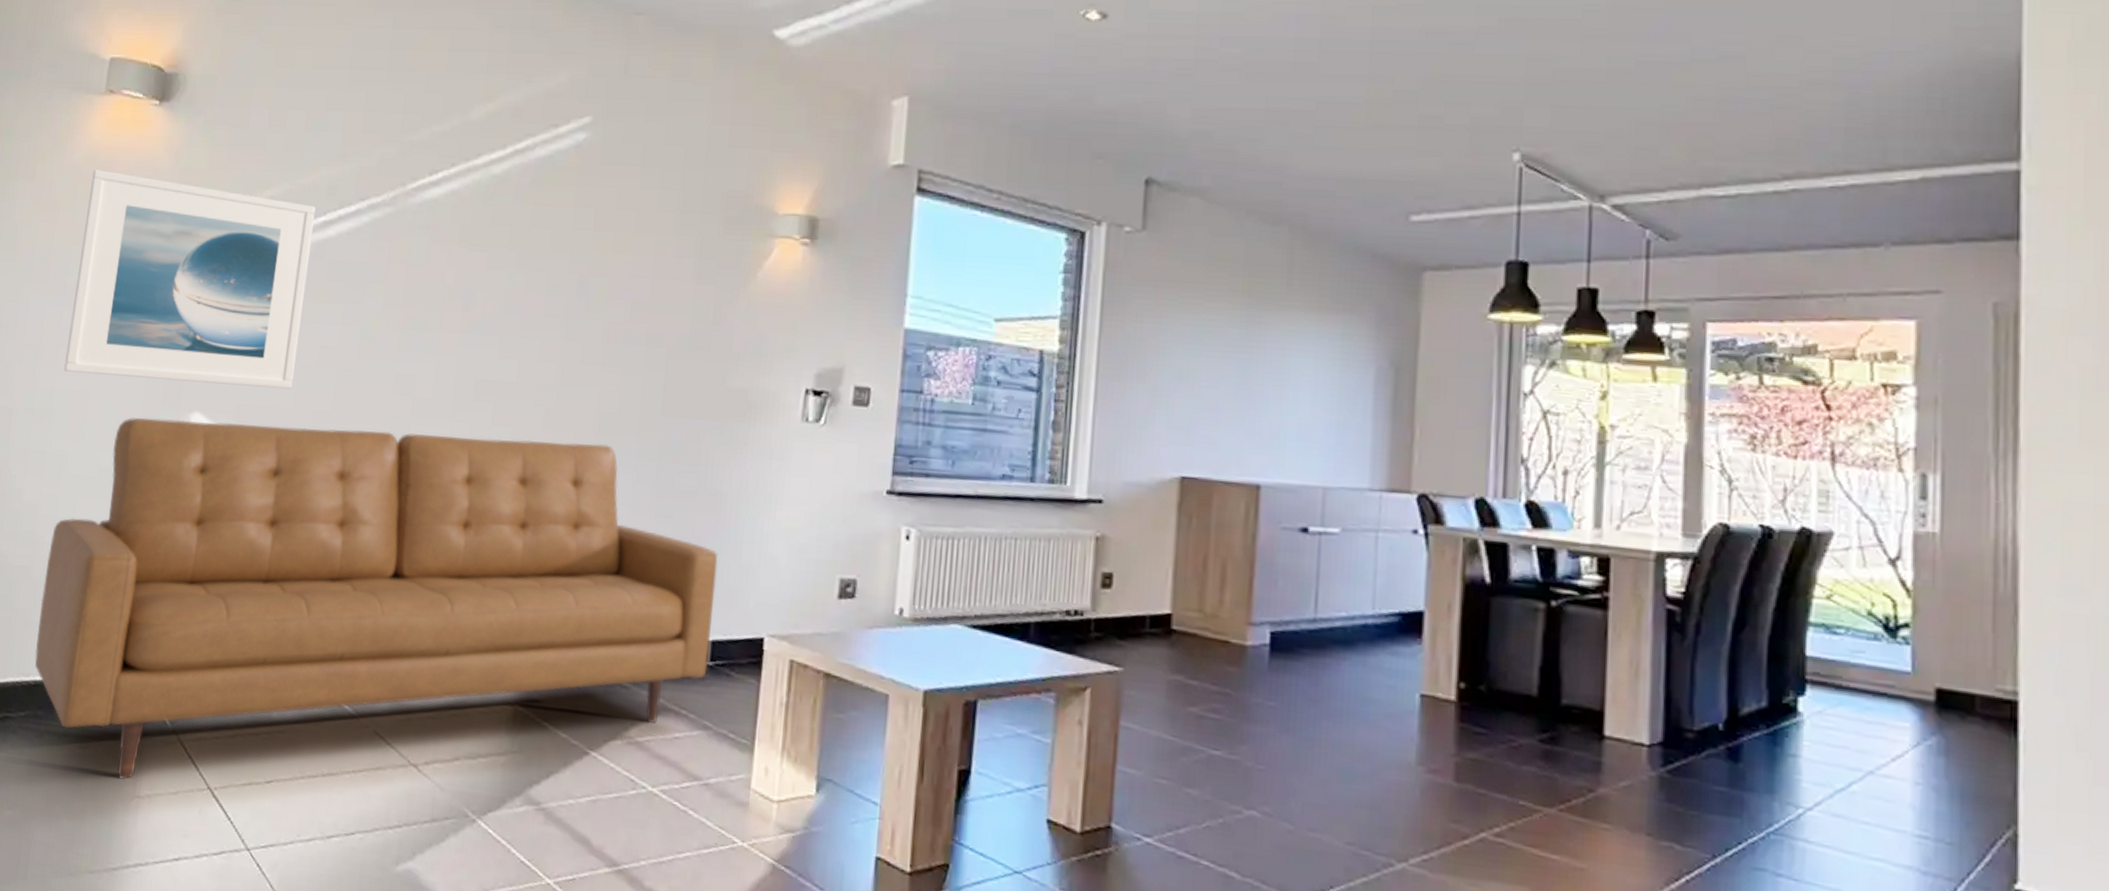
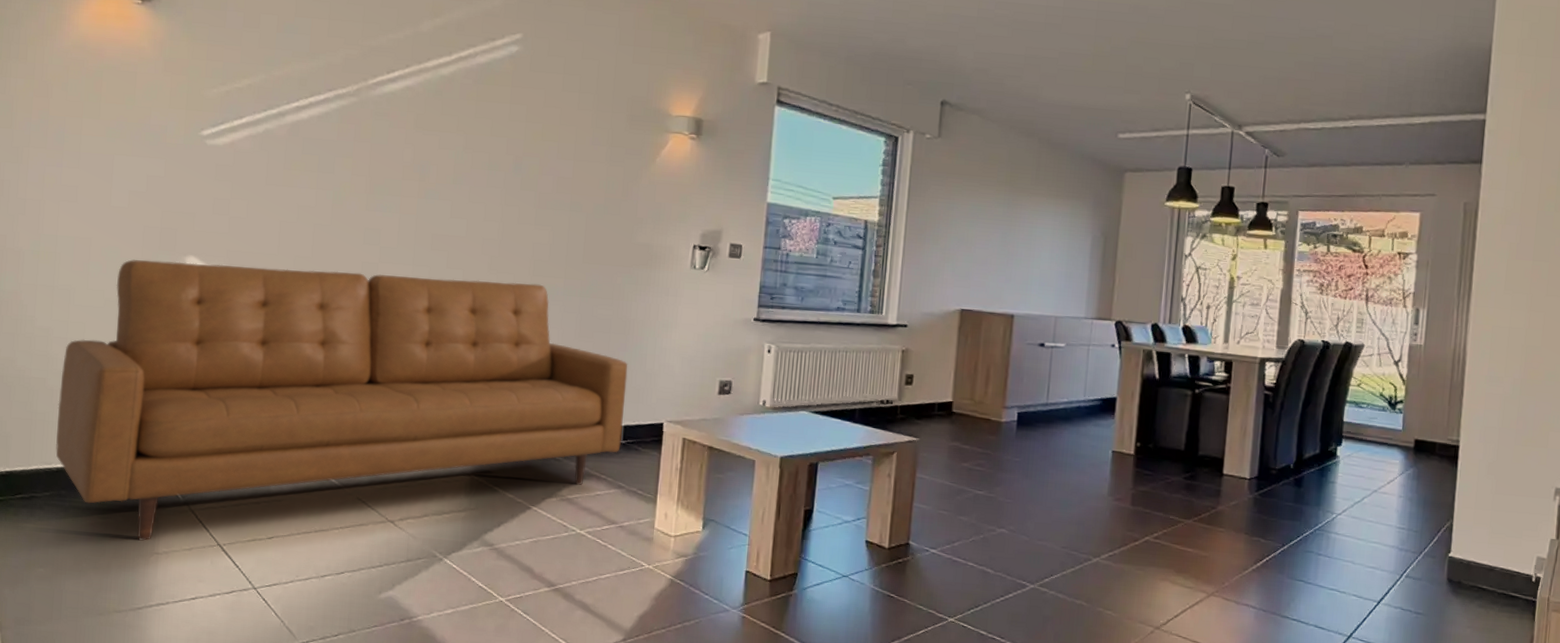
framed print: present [64,170,316,389] -> none [66,55,289,239]

